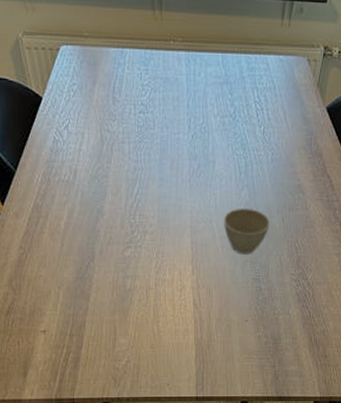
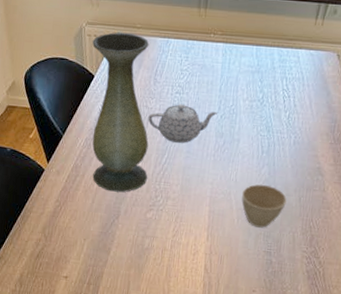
vase: none [33,44,121,231] -> present [92,32,149,193]
teapot: none [111,125,188,170] -> present [148,104,217,143]

